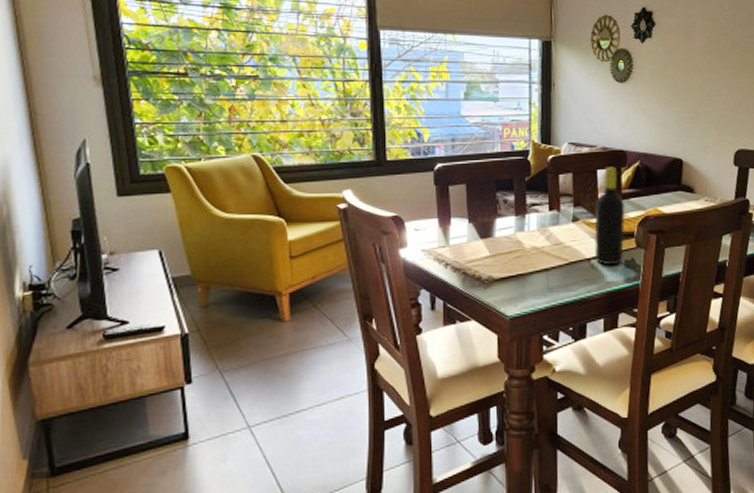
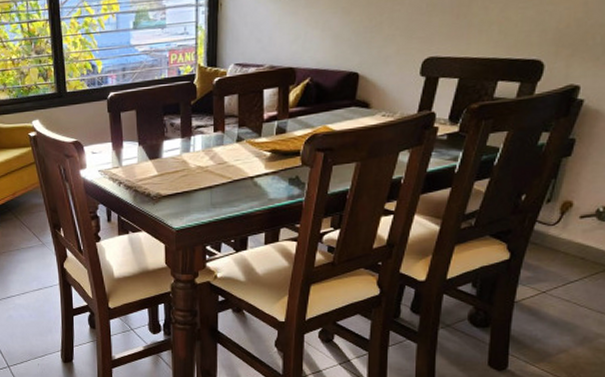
bottle: present [594,167,625,266] -> none [259,85,291,184]

